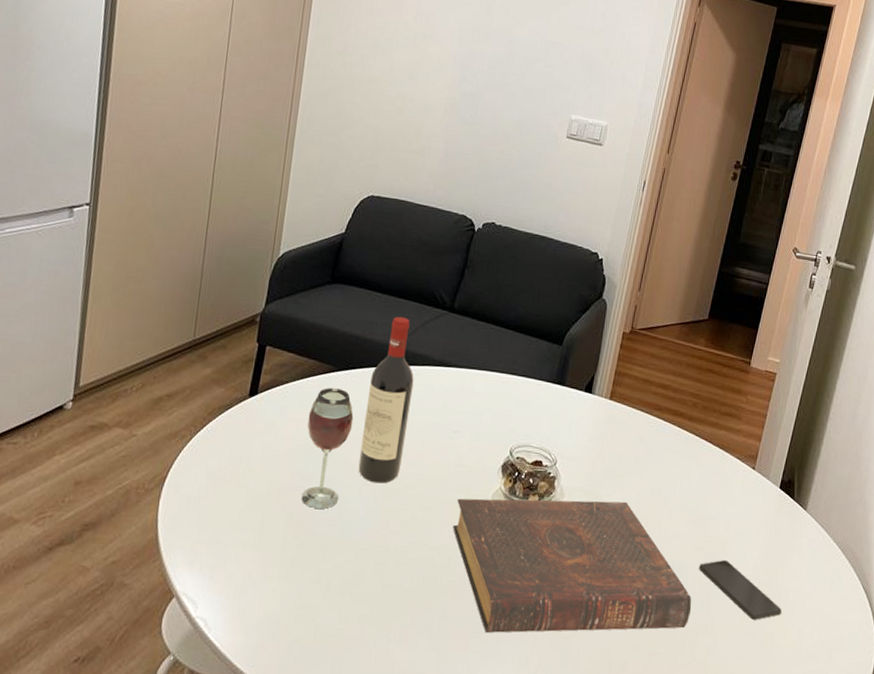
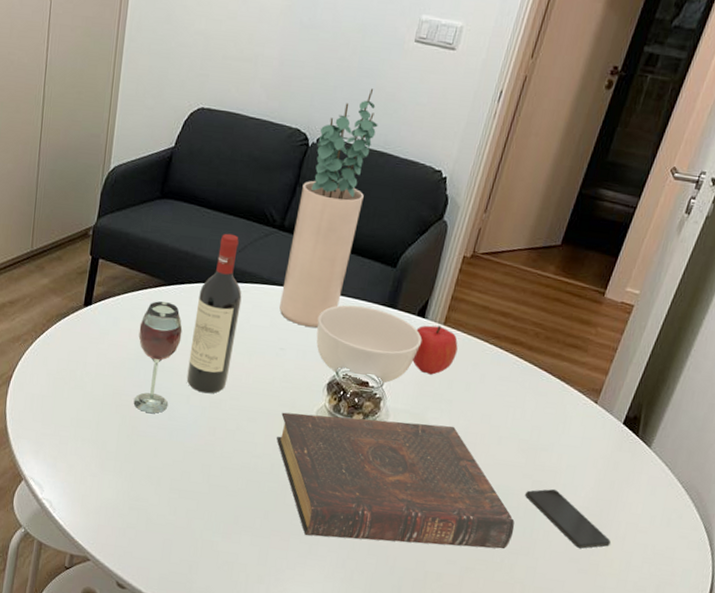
vase: none [452,178,538,408] -> present [279,88,378,328]
bowl: none [489,384,591,466] -> present [316,305,423,387]
fruit: none [583,400,624,450] -> present [412,325,458,375]

